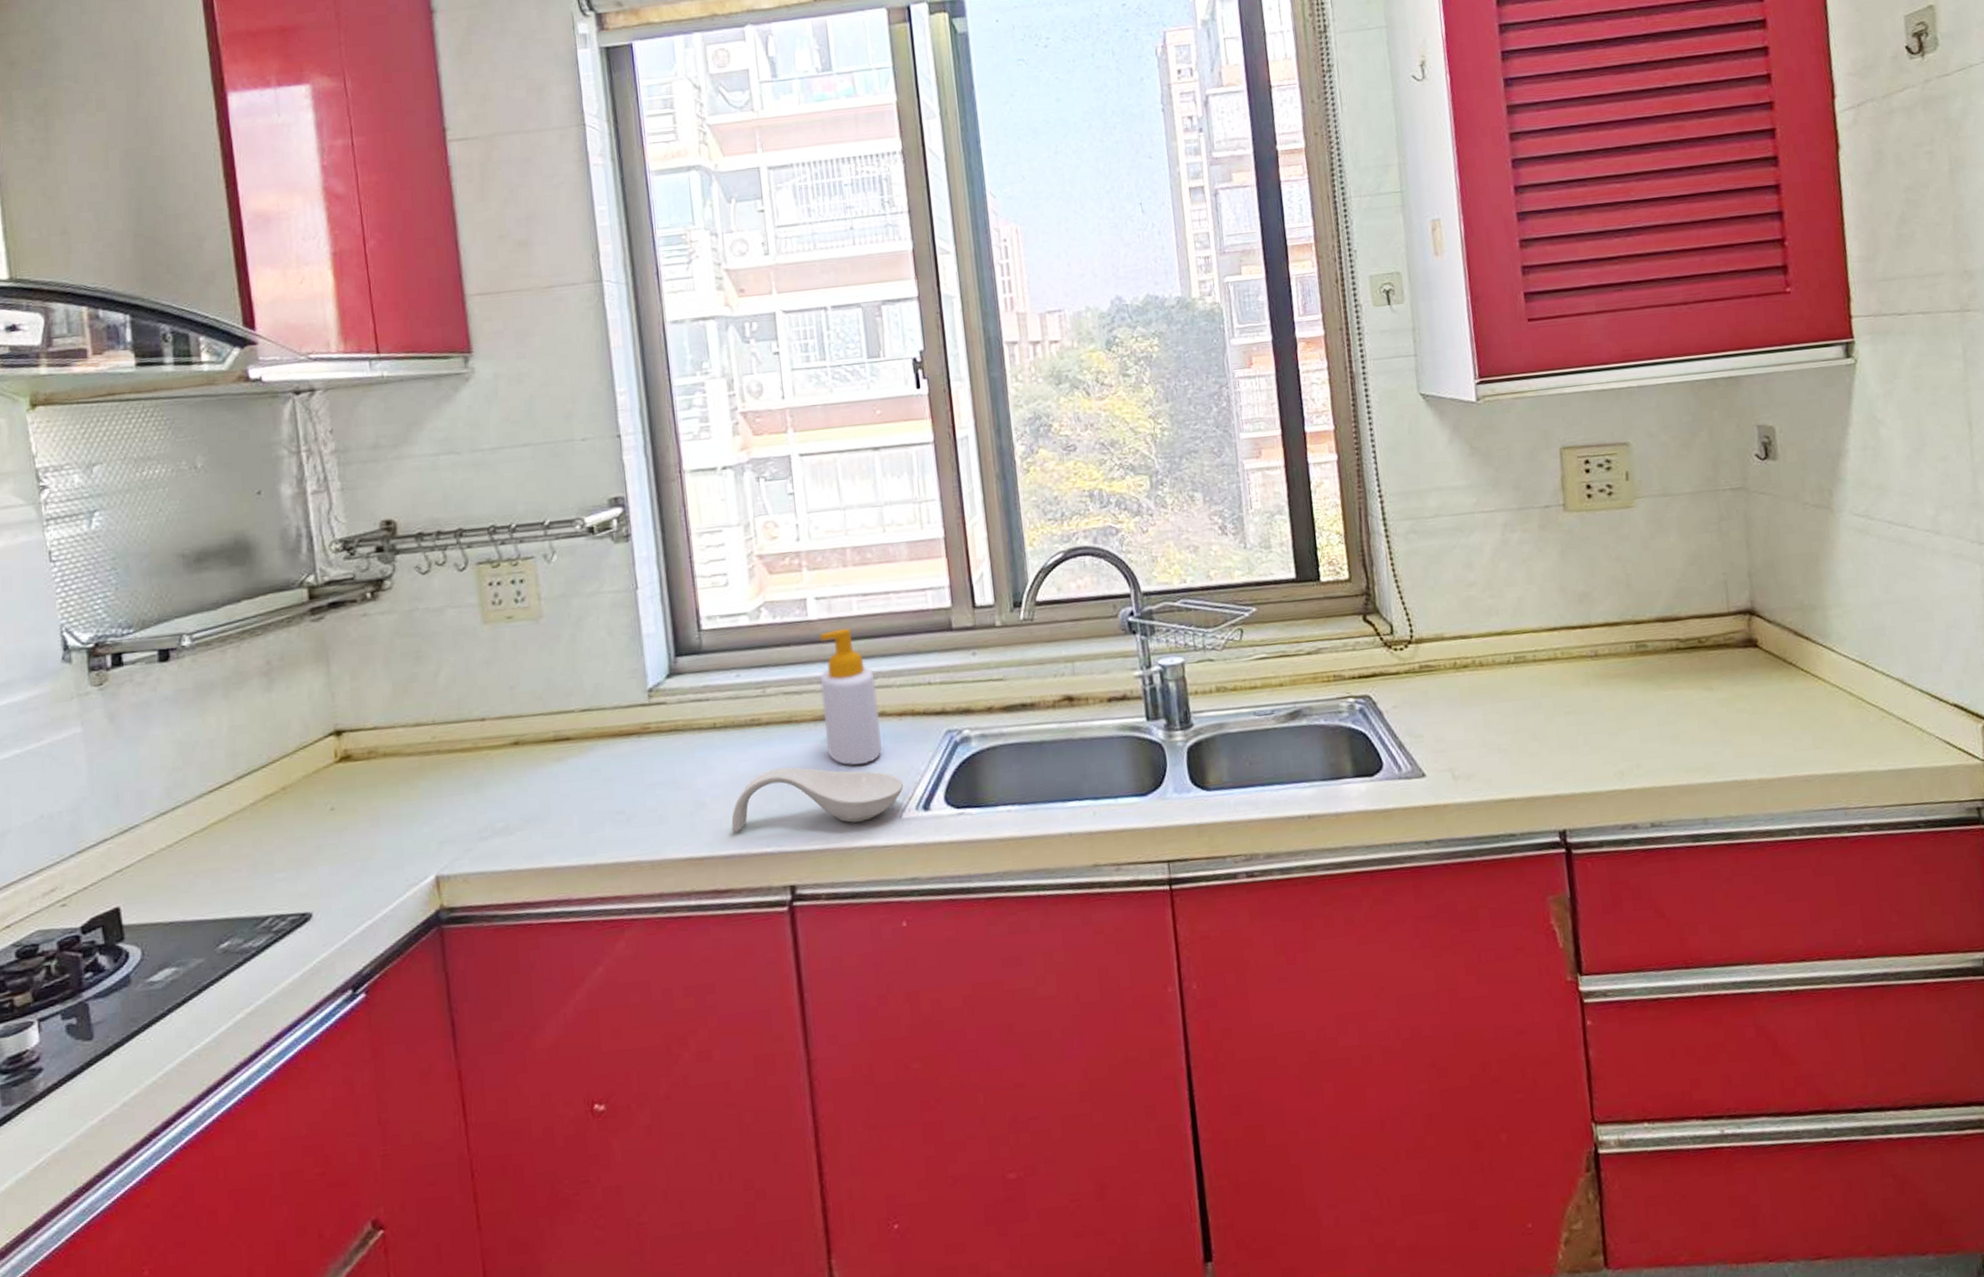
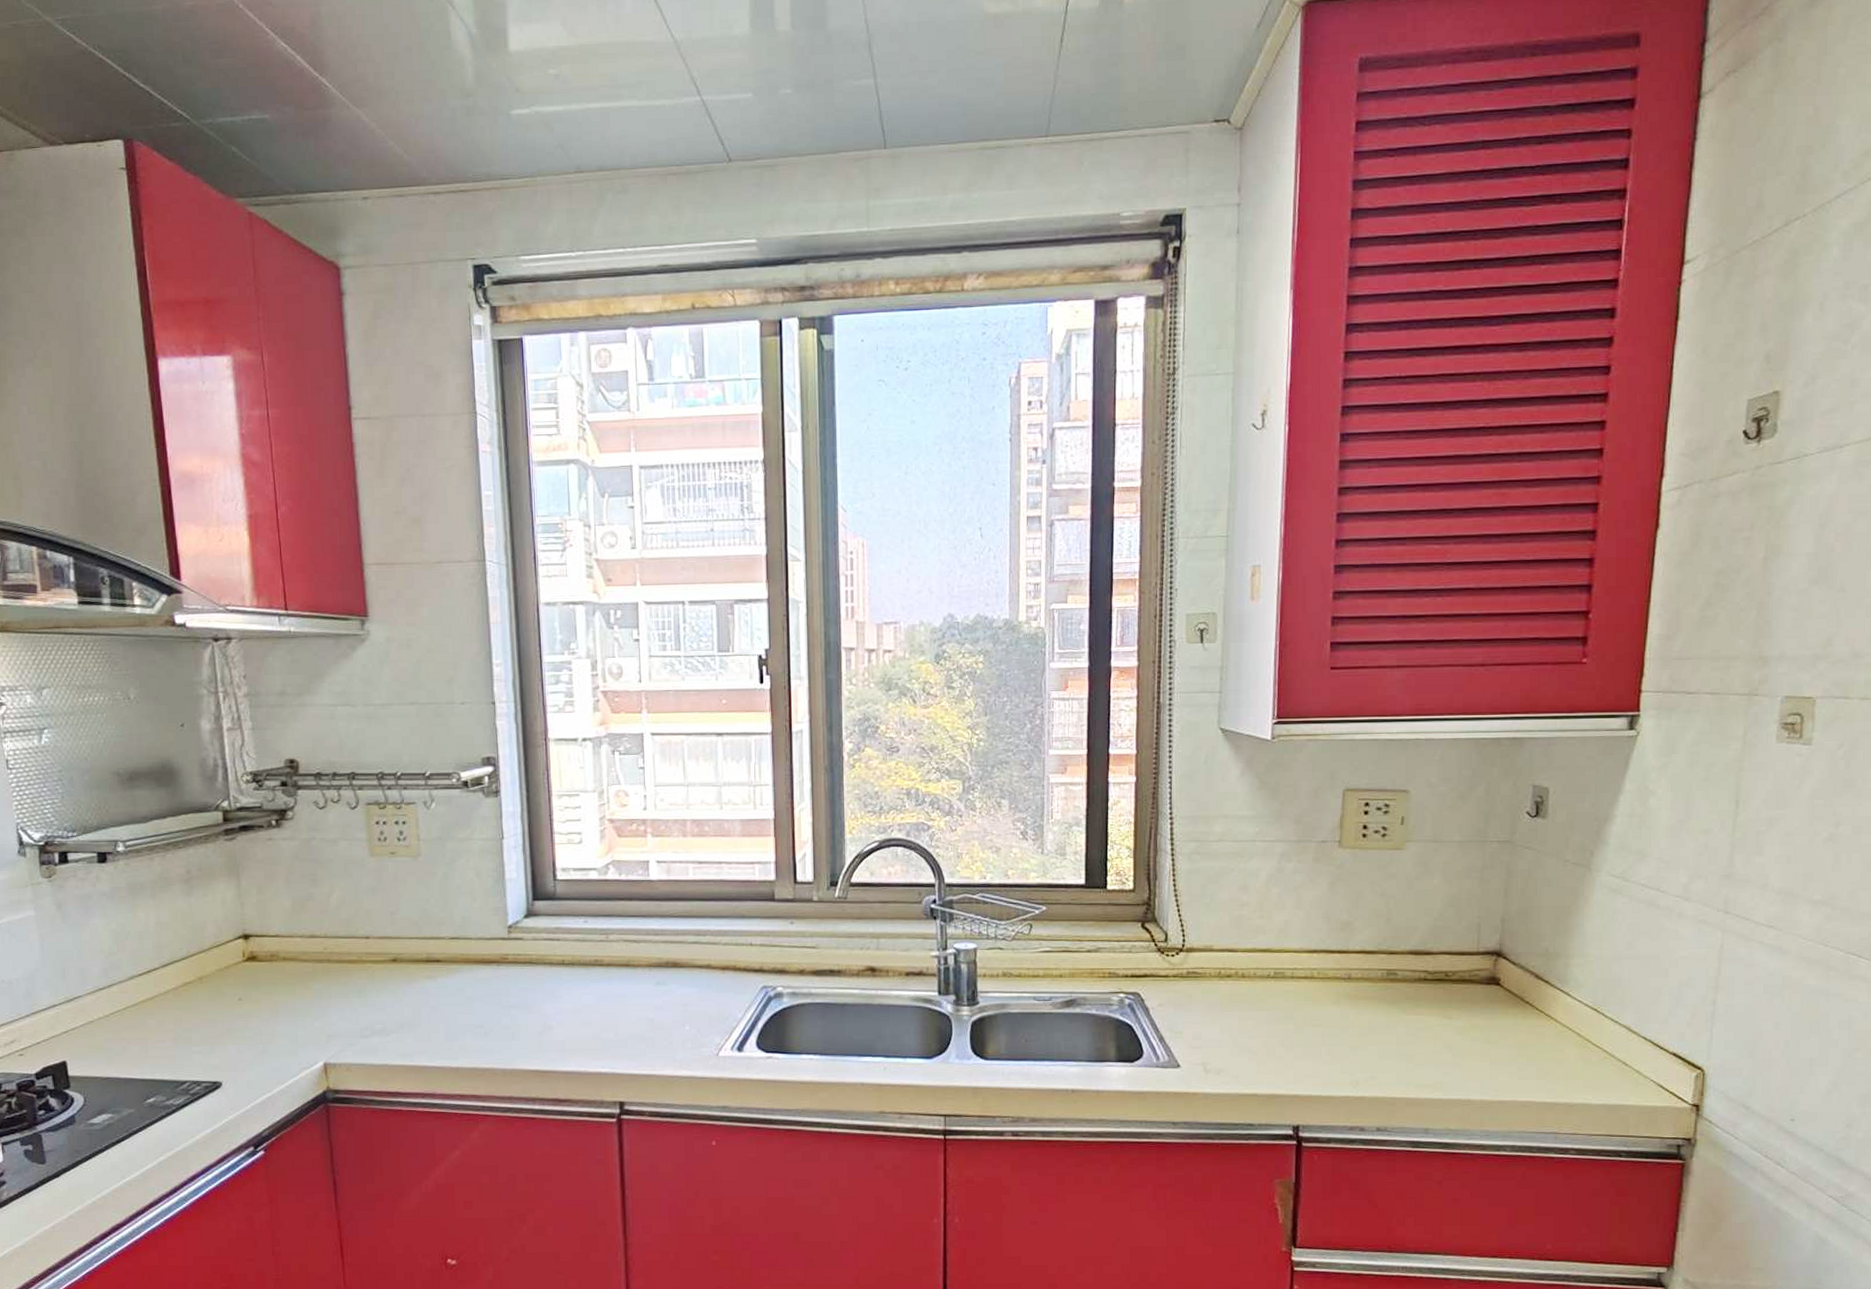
spoon rest: present [731,767,904,833] -> none [573,1003,722,1055]
soap bottle: present [819,628,882,766] -> none [656,890,706,1008]

